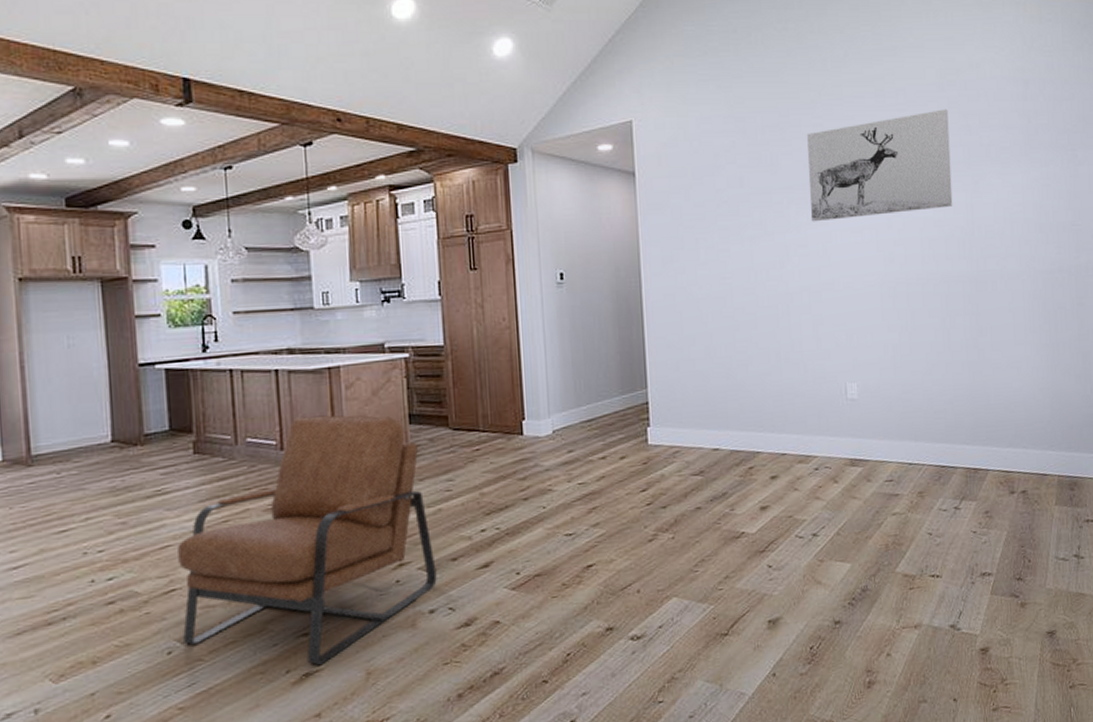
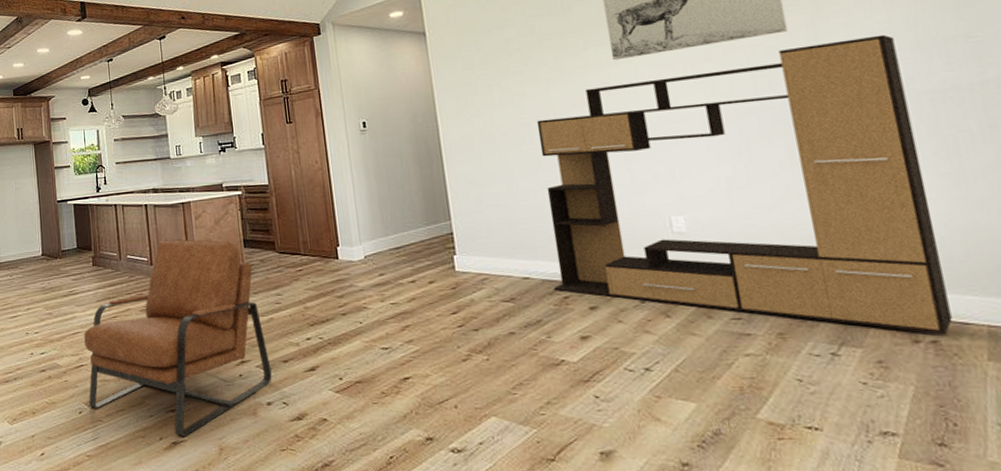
media console: none [738,216,1037,485] -> present [536,34,952,334]

